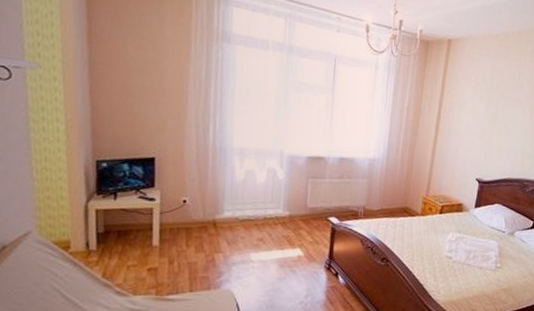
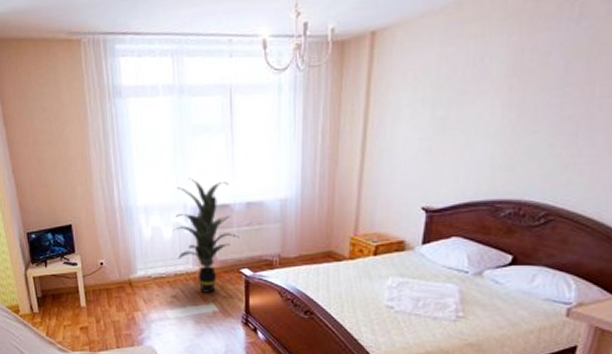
indoor plant: none [268,128,331,238] -> present [174,178,240,293]

